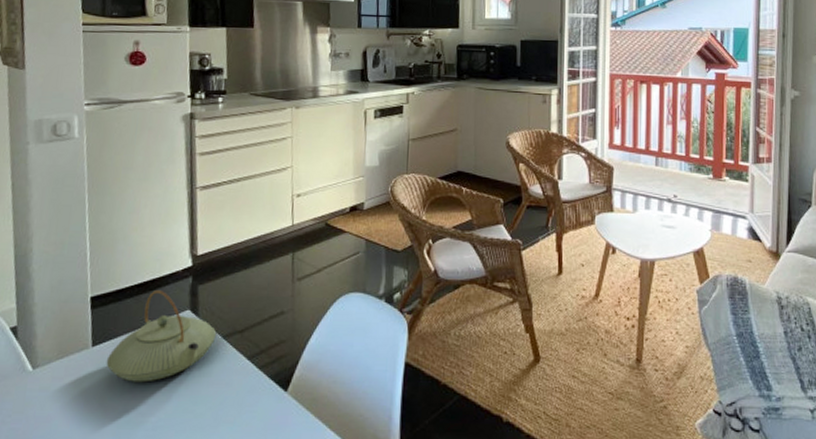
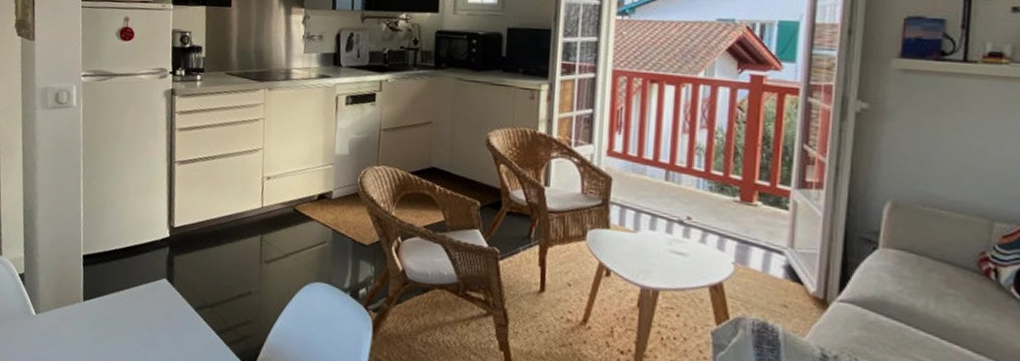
teapot: present [106,289,217,383] -> none [94,255,190,341]

